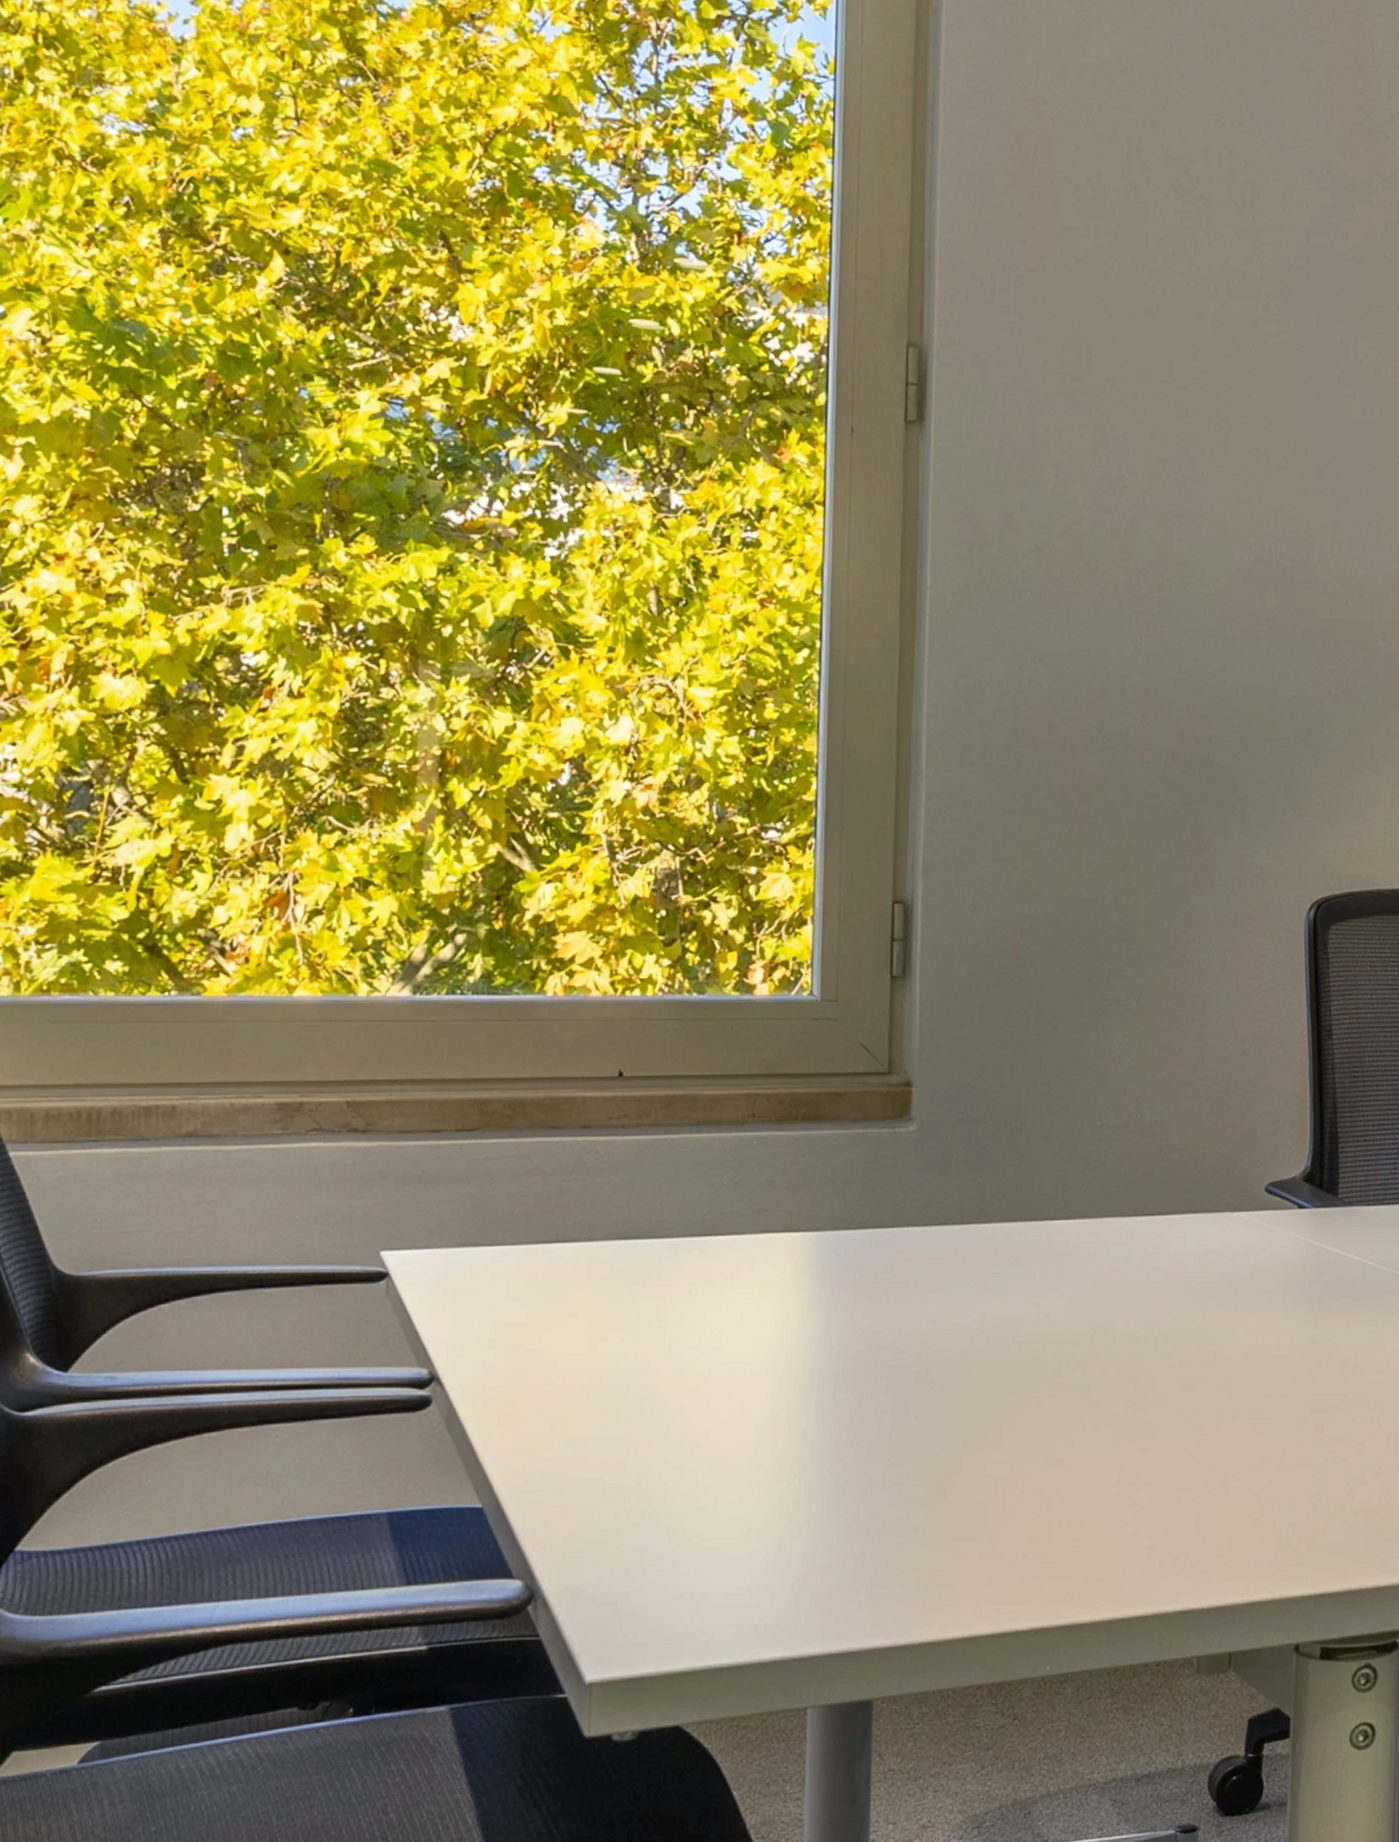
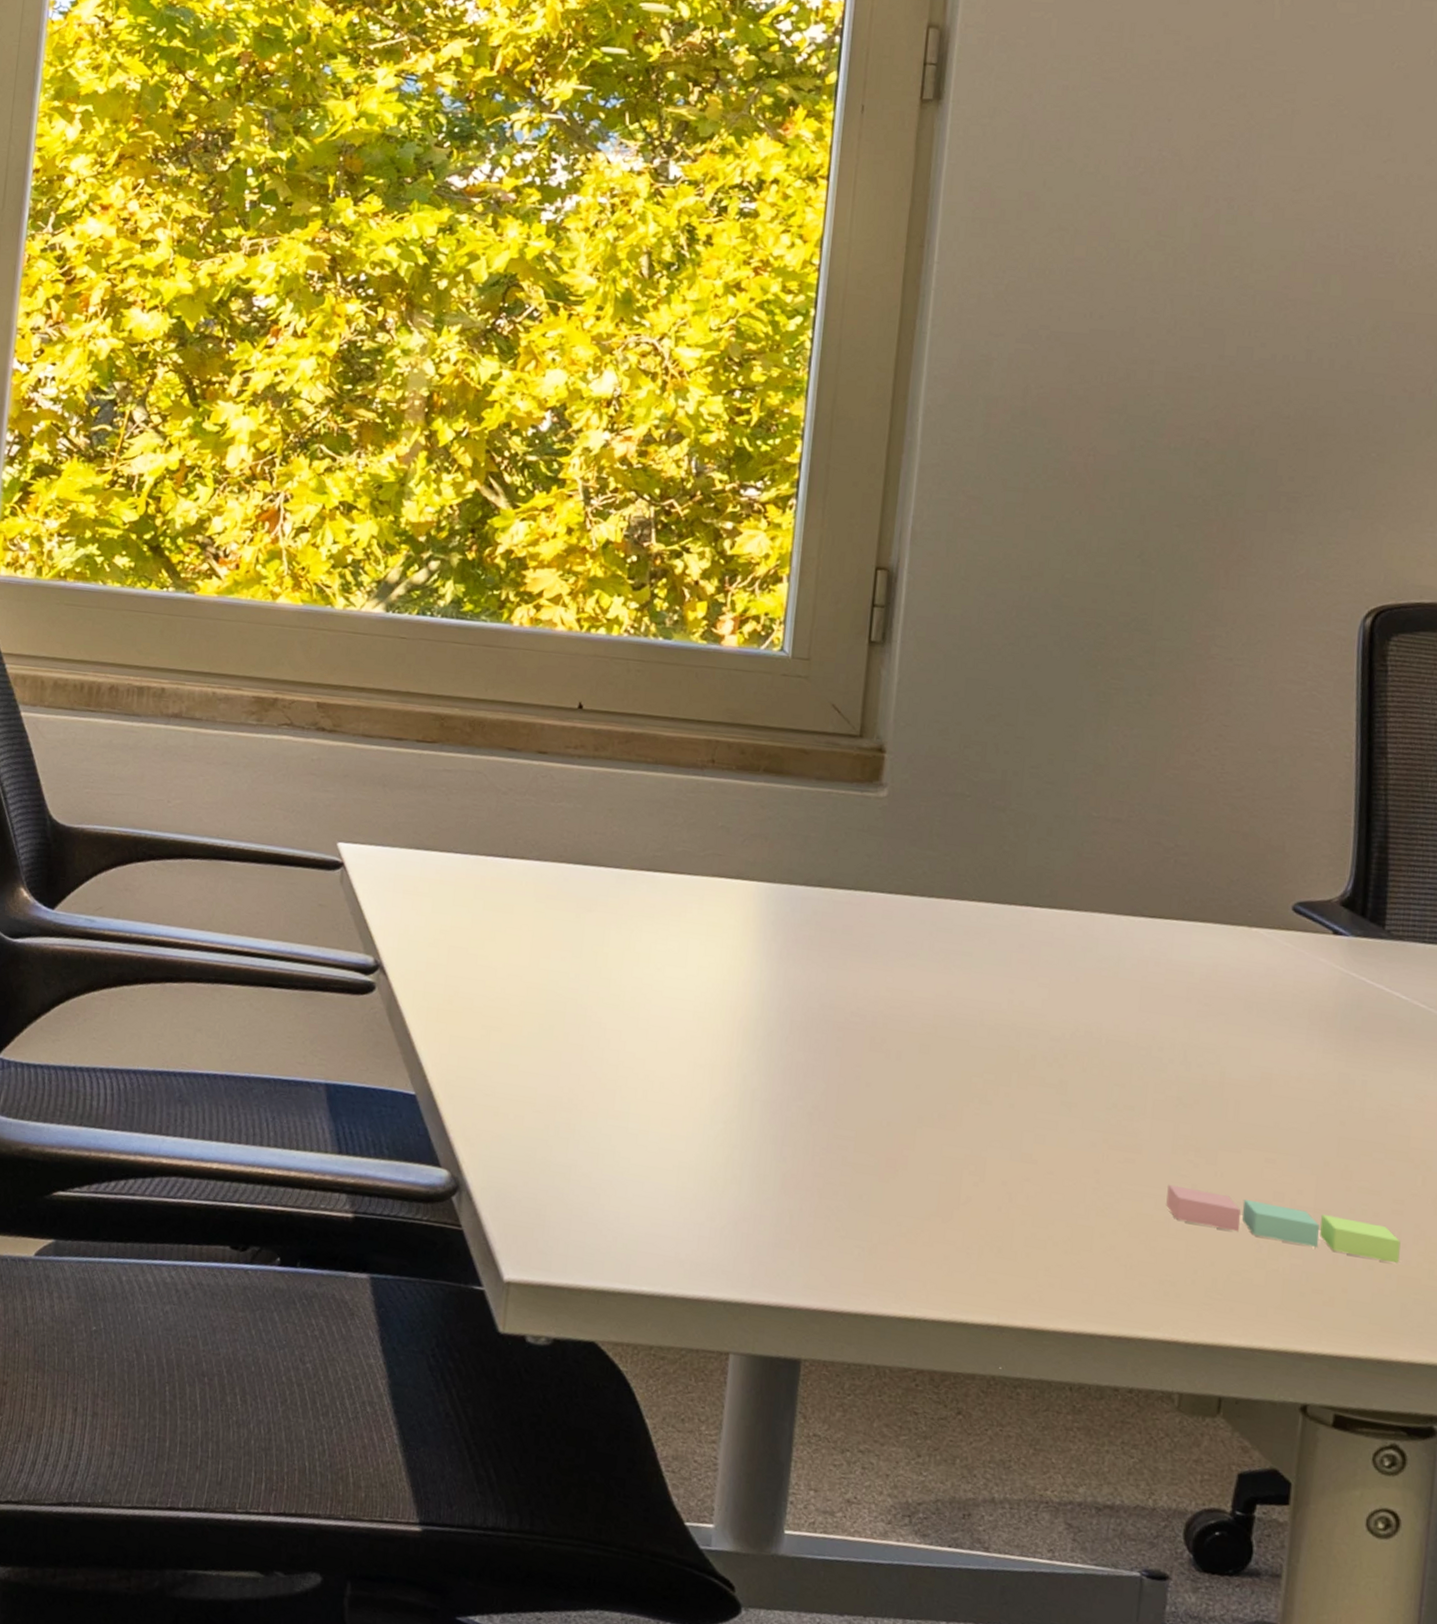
sticky notes: none [1178,1464,1364,1501] -> present [1166,1184,1401,1264]

